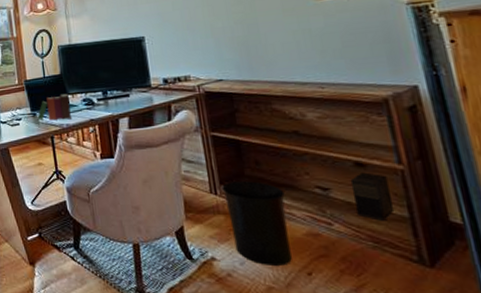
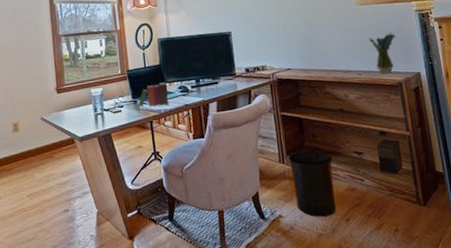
vase: none [334,32,377,88] -> present [369,32,396,74]

